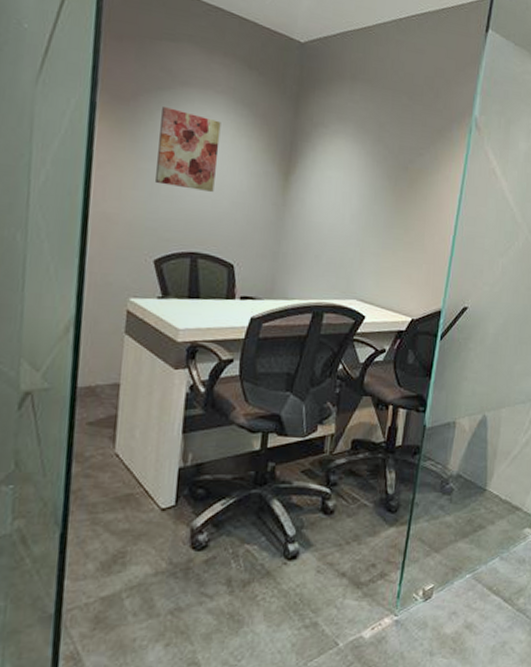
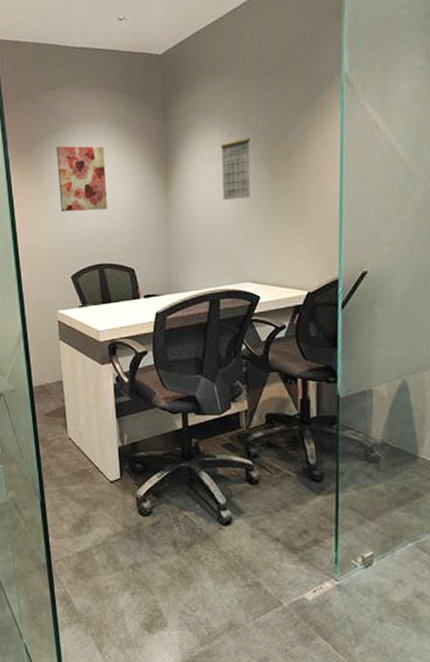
calendar: none [343,145,380,213] -> present [221,131,251,200]

